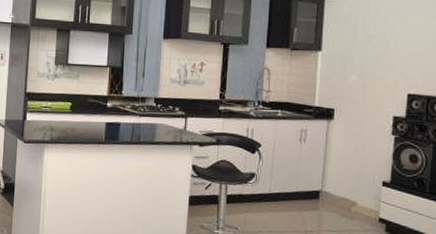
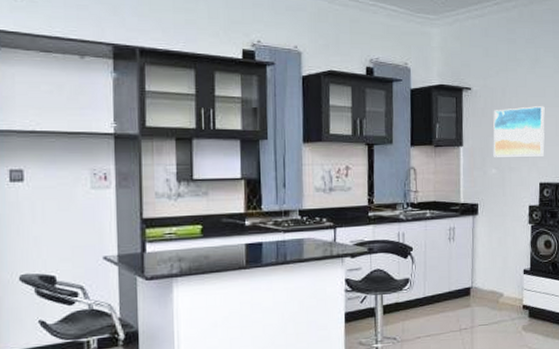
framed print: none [355,15,419,67] -> present [493,106,545,157]

